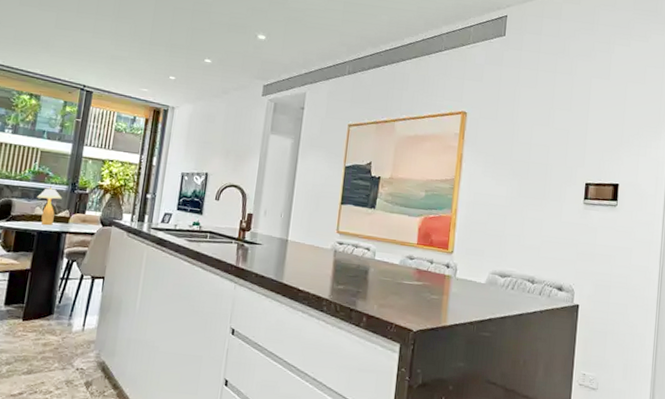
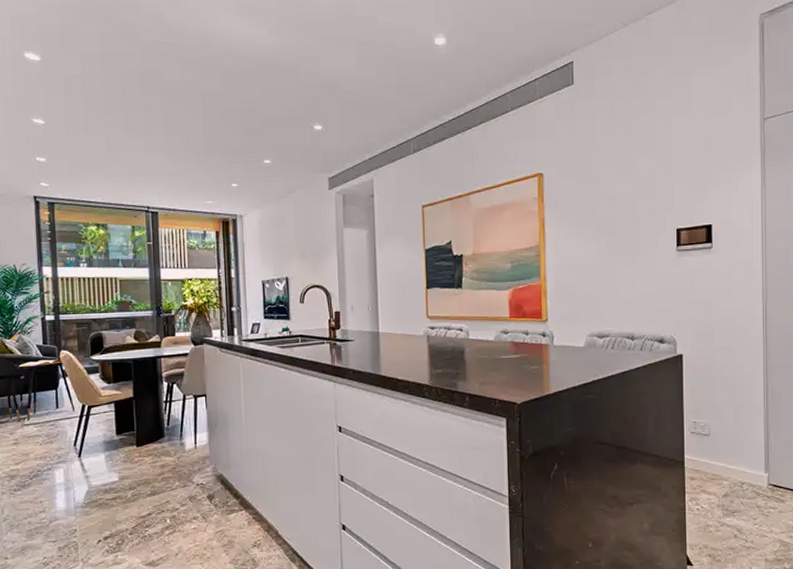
table lamp: present [36,186,62,226] -> none [124,313,150,353]

